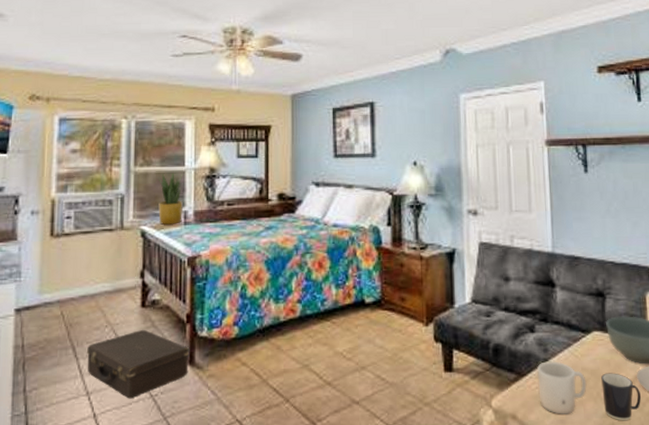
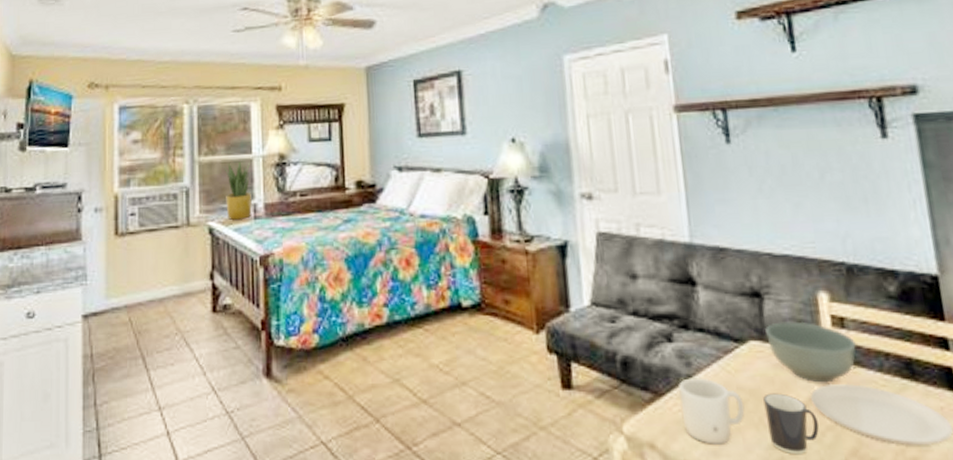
suitcase: present [87,329,190,398] -> none [157,337,266,414]

